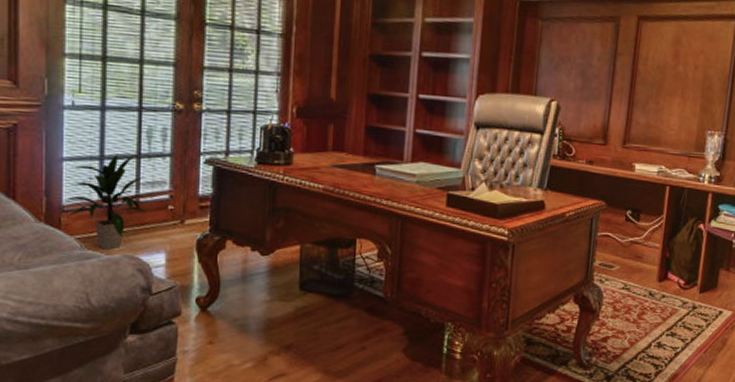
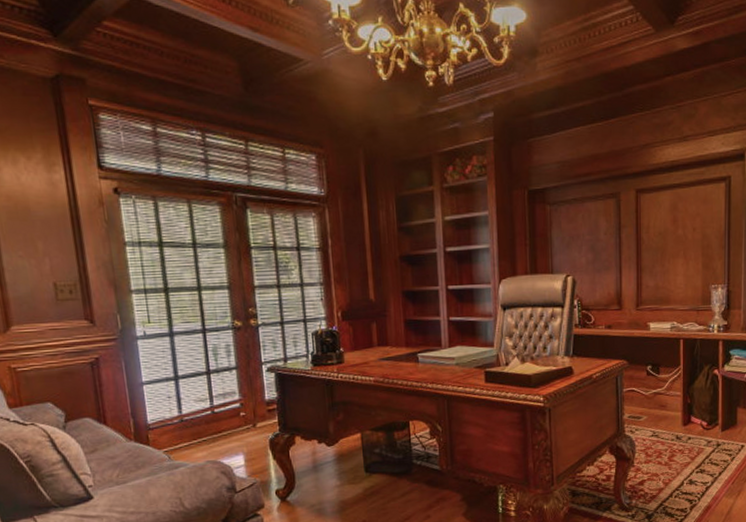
indoor plant: present [63,154,148,250] -> none [148,372,223,458]

